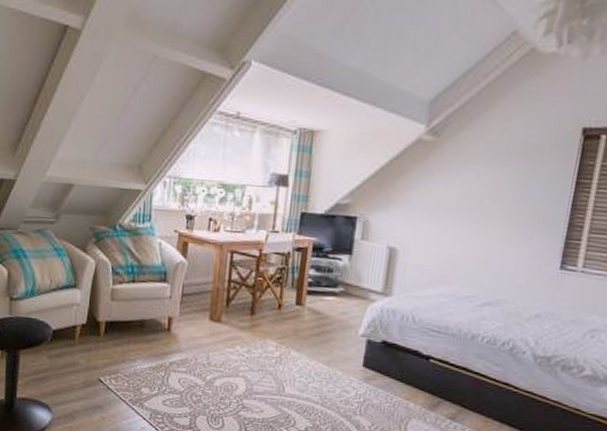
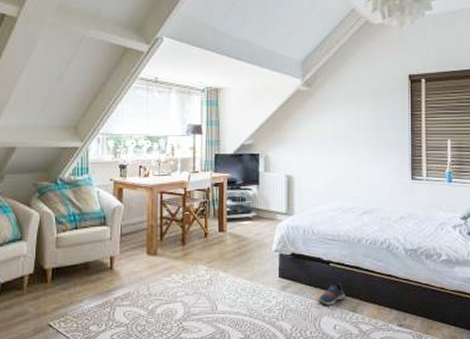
shoe: none [408,382,444,409] -> present [318,282,345,306]

